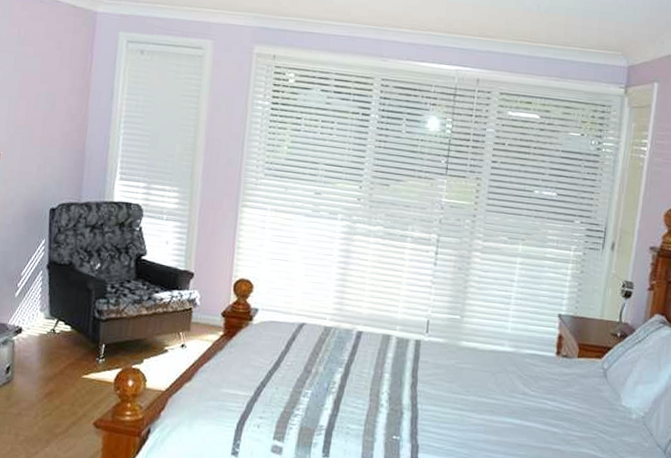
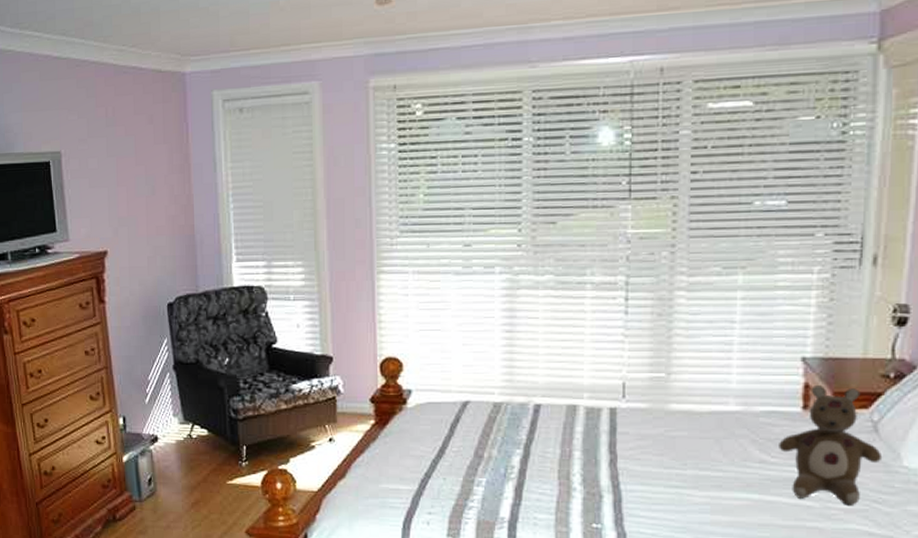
stuffed bear: none [537,337,609,434] -> present [779,386,883,505]

